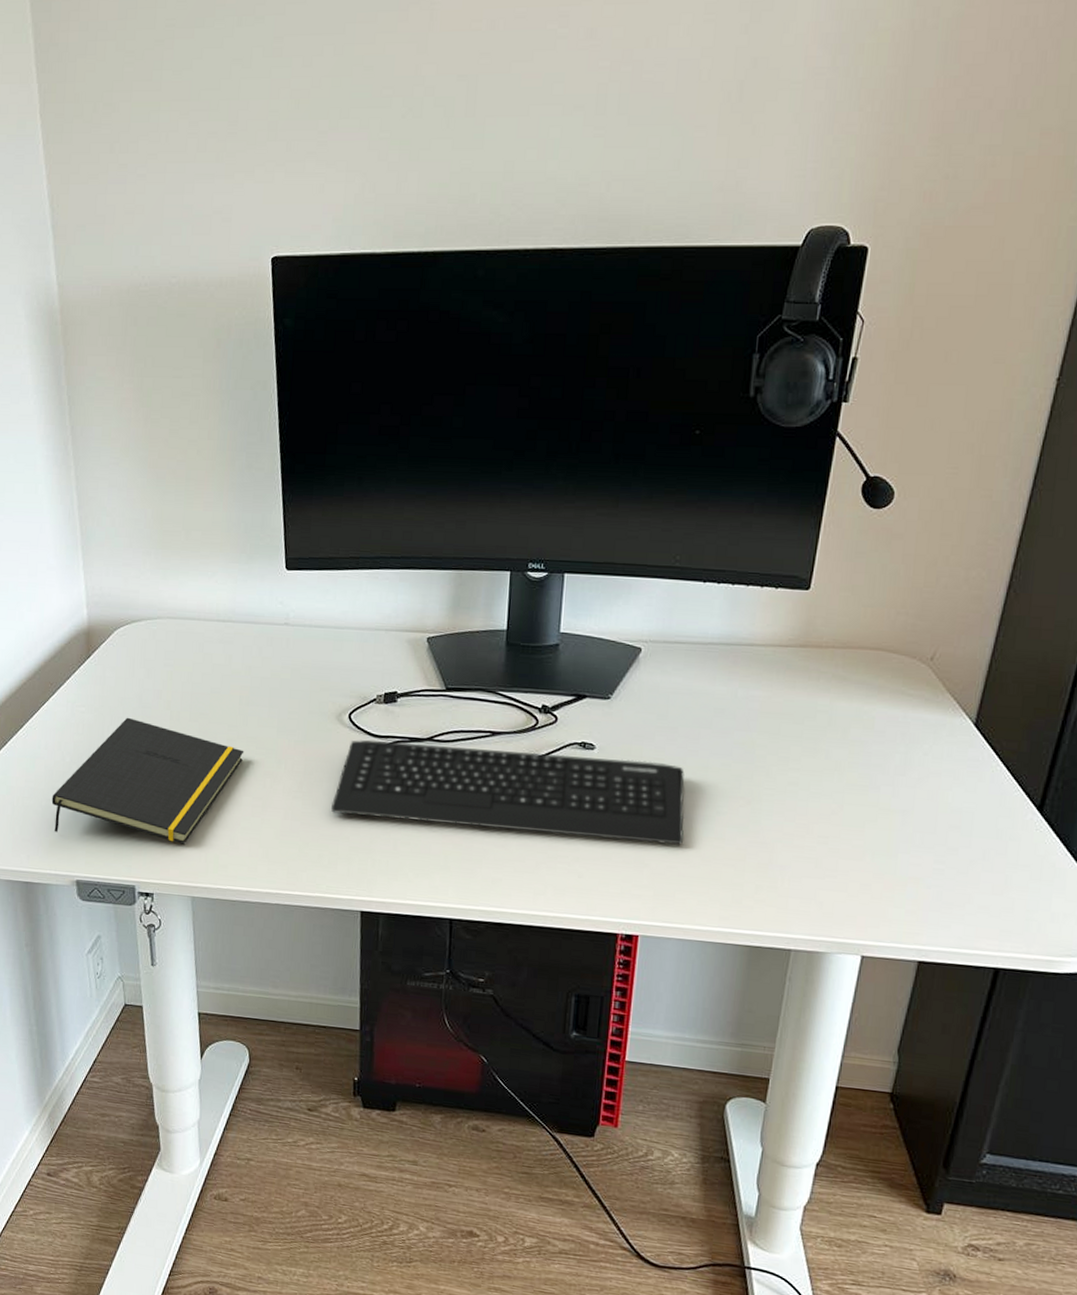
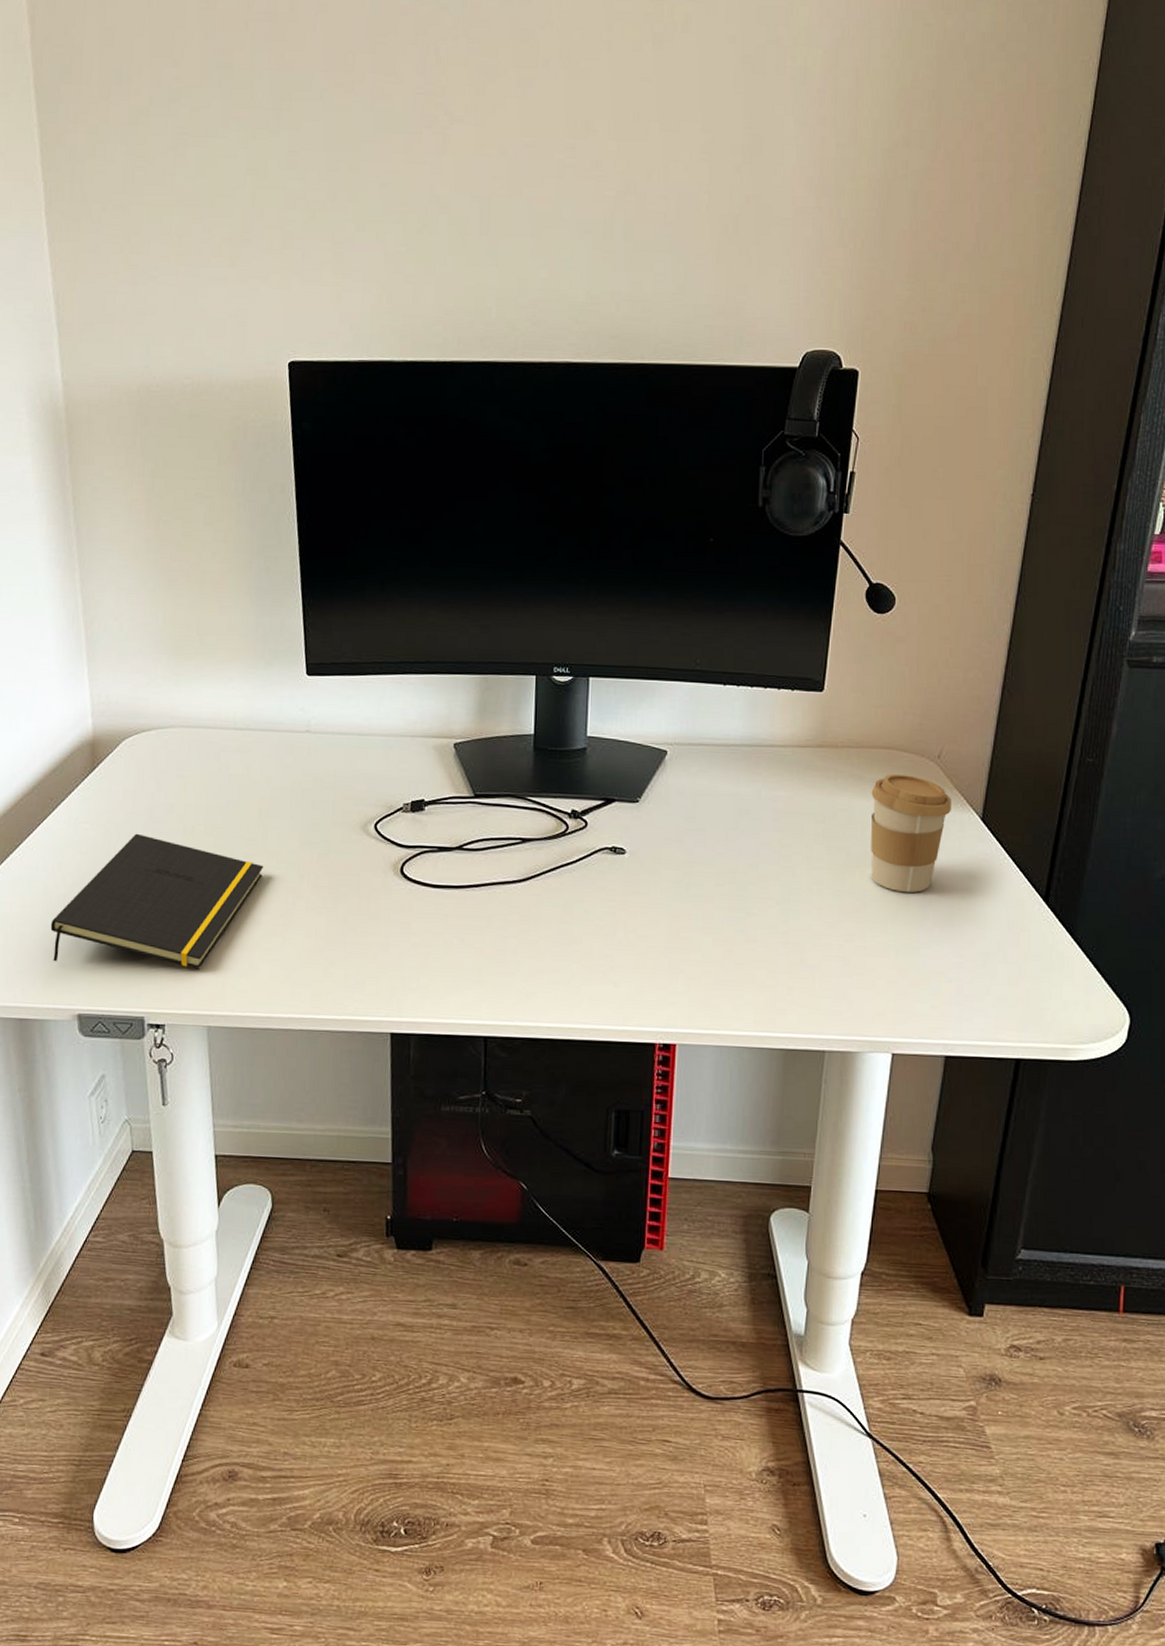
keyboard: present [331,739,685,845] -> none [358,850,716,949]
coffee cup: none [850,675,943,797] -> present [871,773,951,892]

